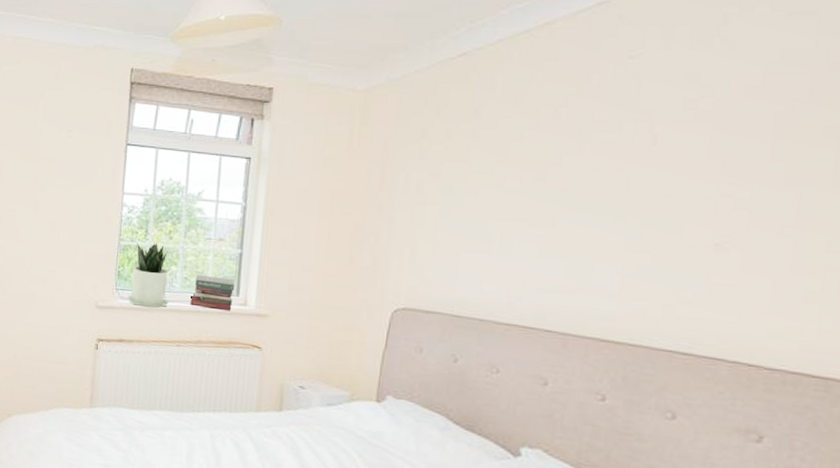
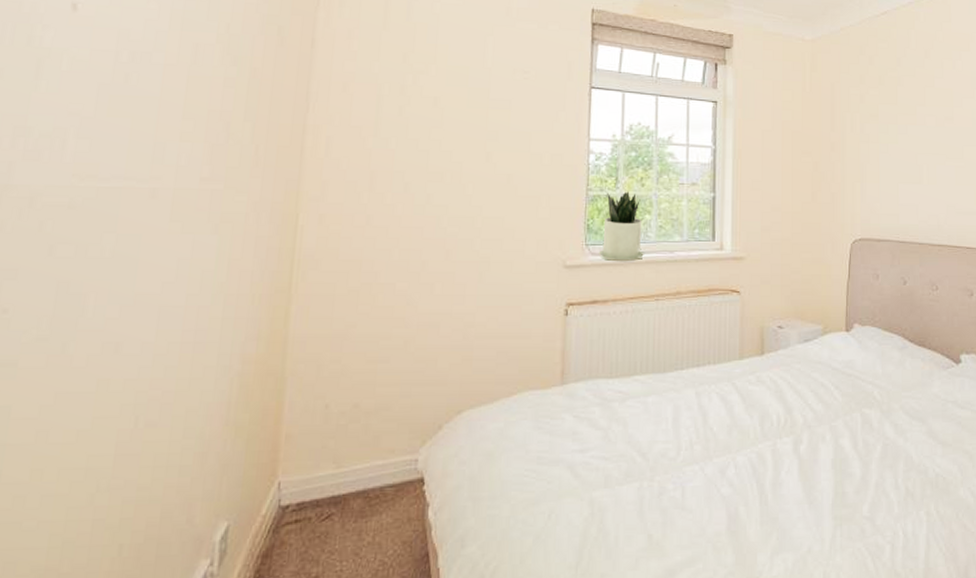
books: present [190,274,235,312] -> none [667,221,711,258]

